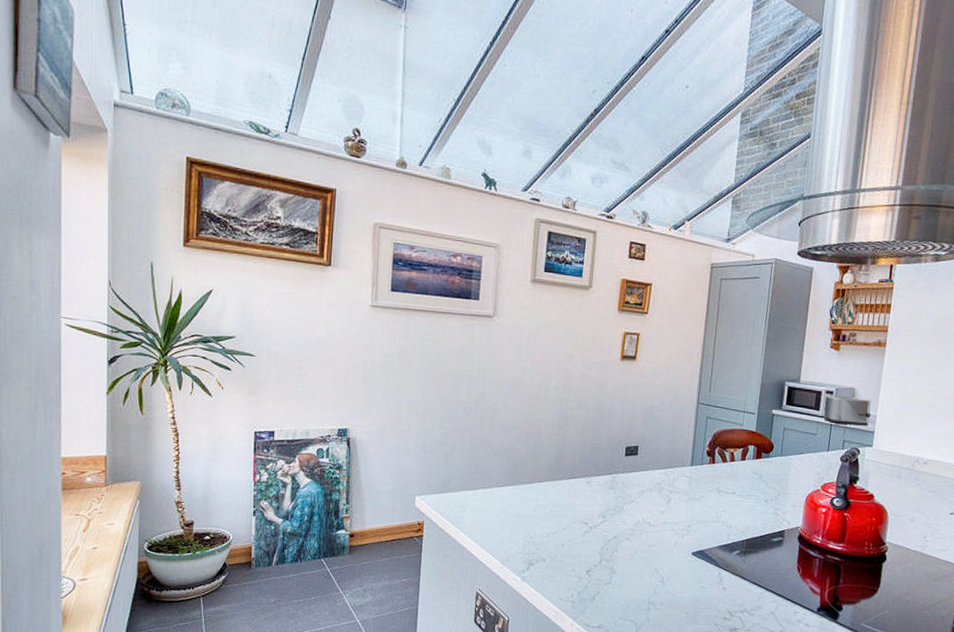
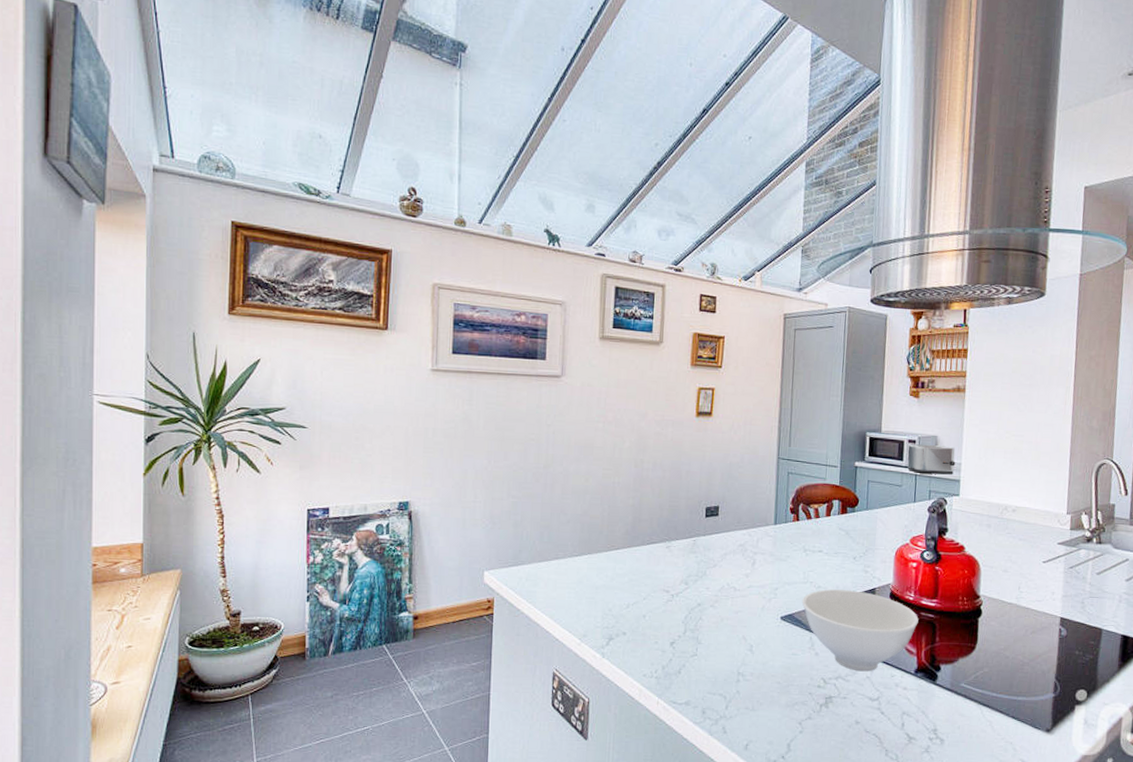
bowl: none [713,529,825,608] -> present [801,589,919,672]

